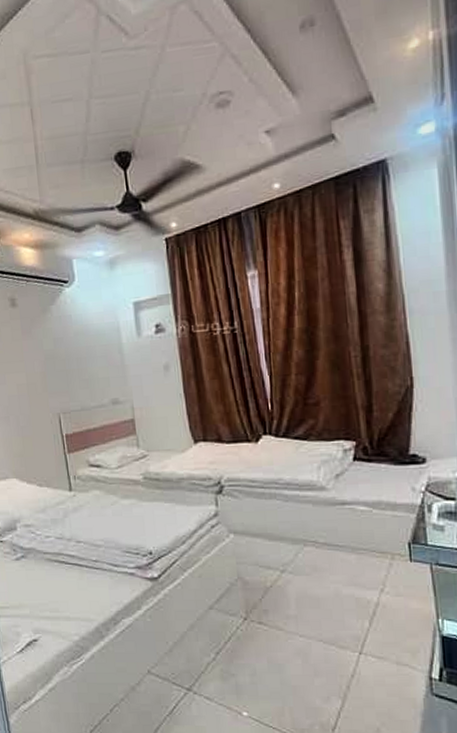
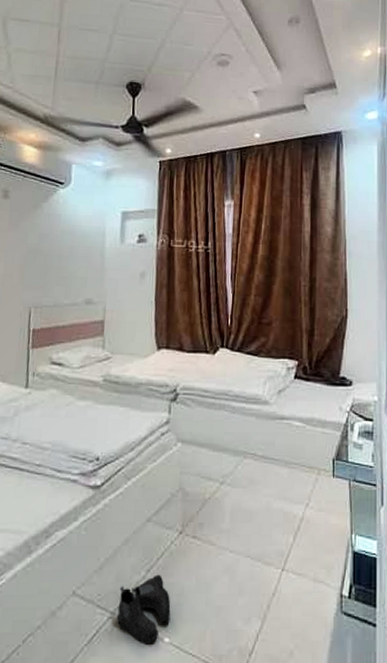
boots: none [191,656,246,717] -> present [117,574,171,645]

